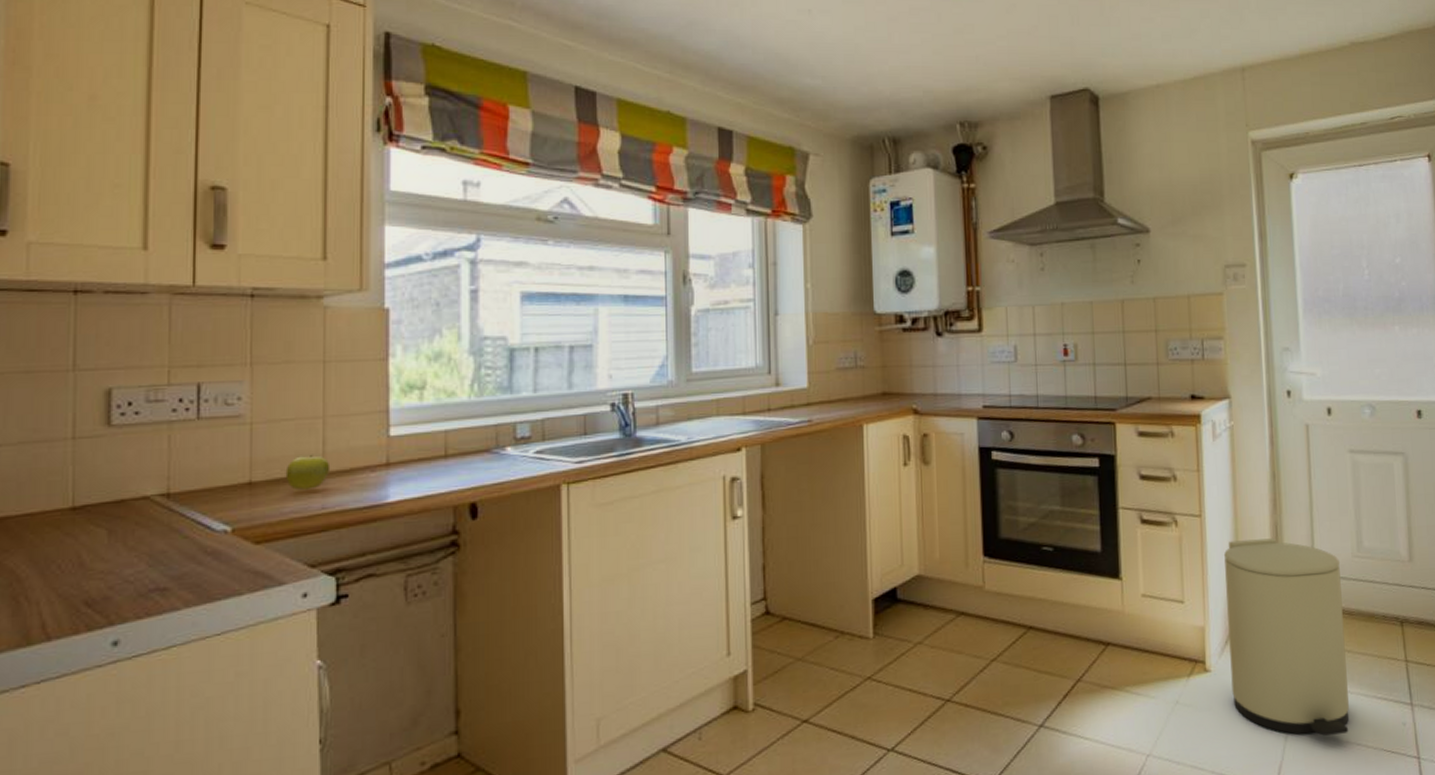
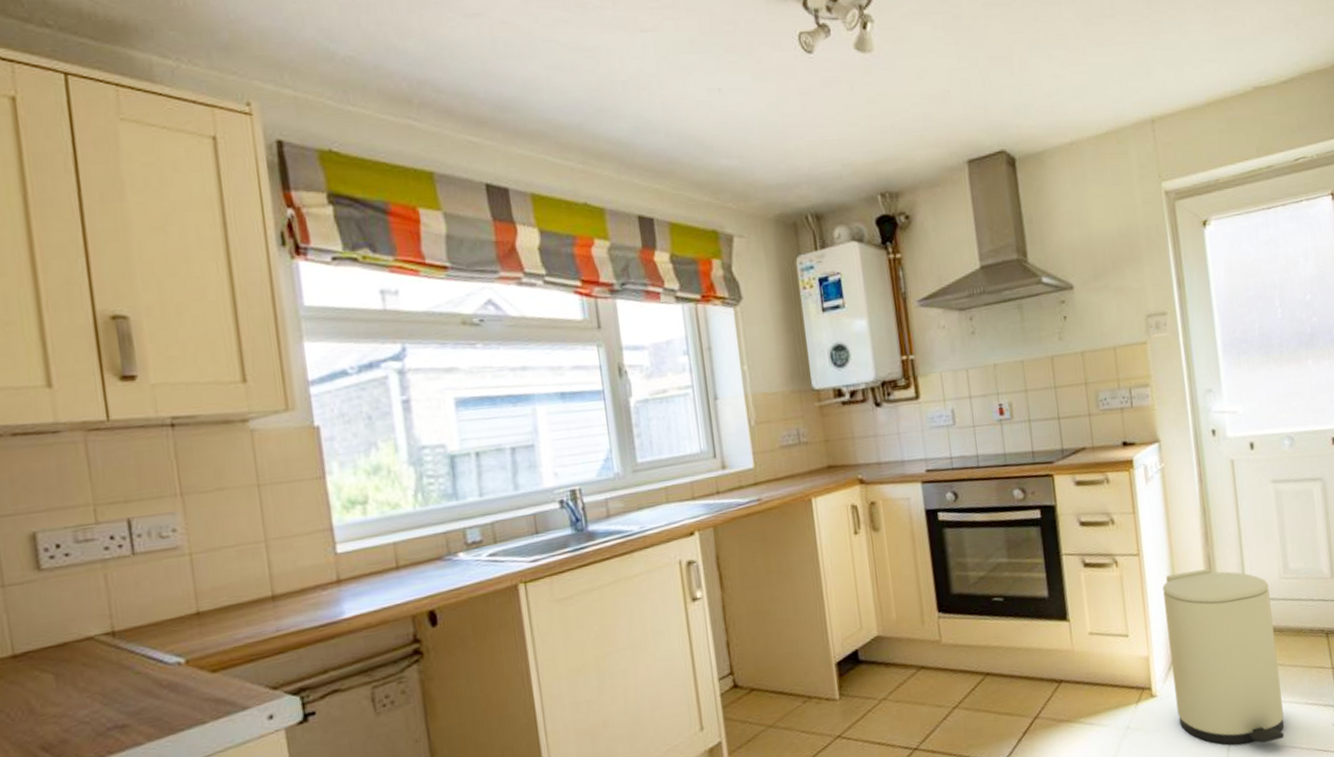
fruit: present [285,455,331,491] -> none [233,580,281,616]

